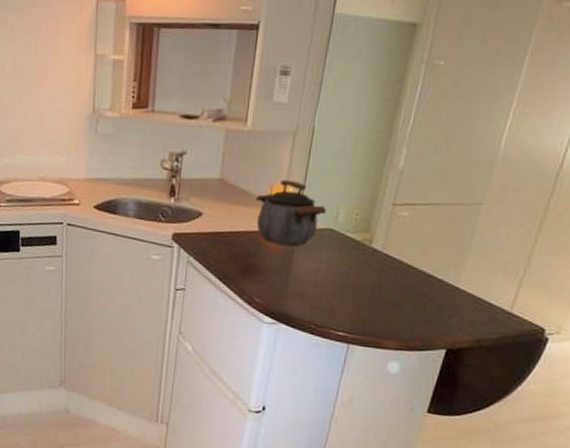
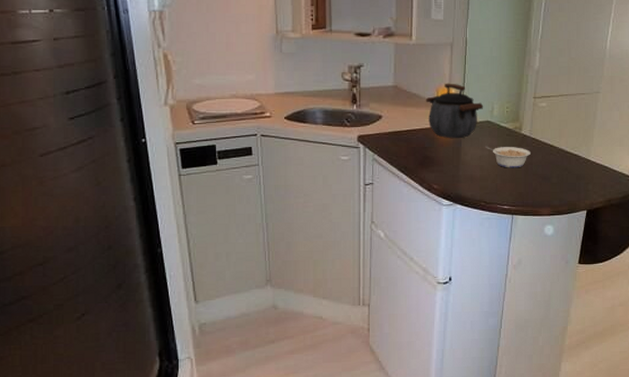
legume: none [323,258,381,289] -> present [485,146,531,168]

